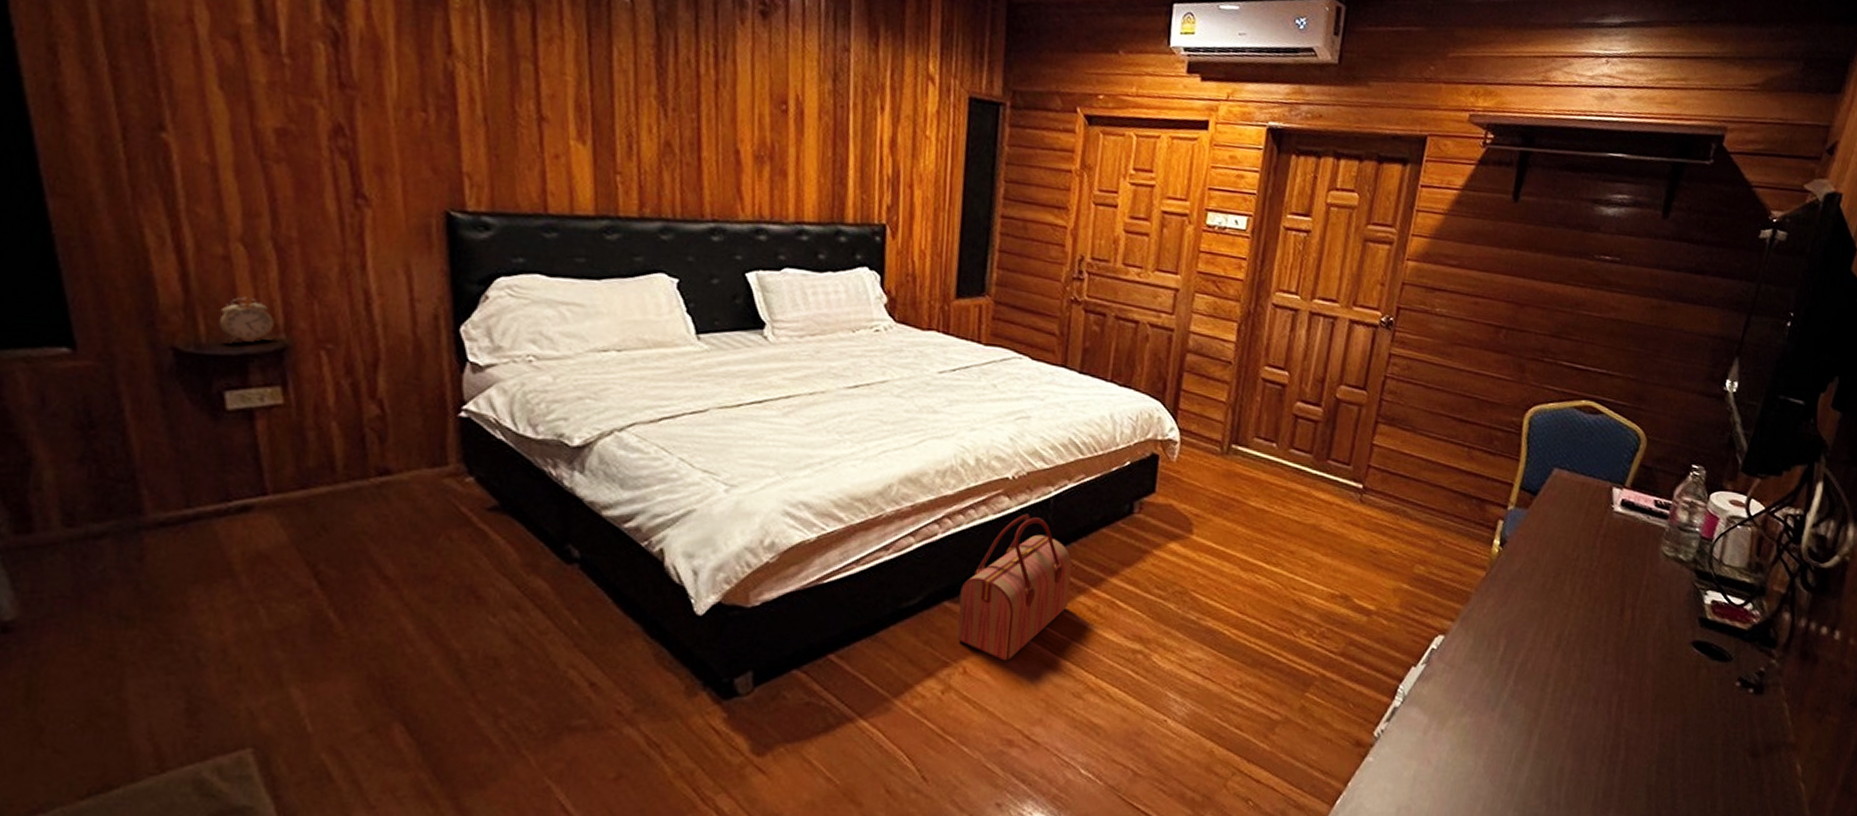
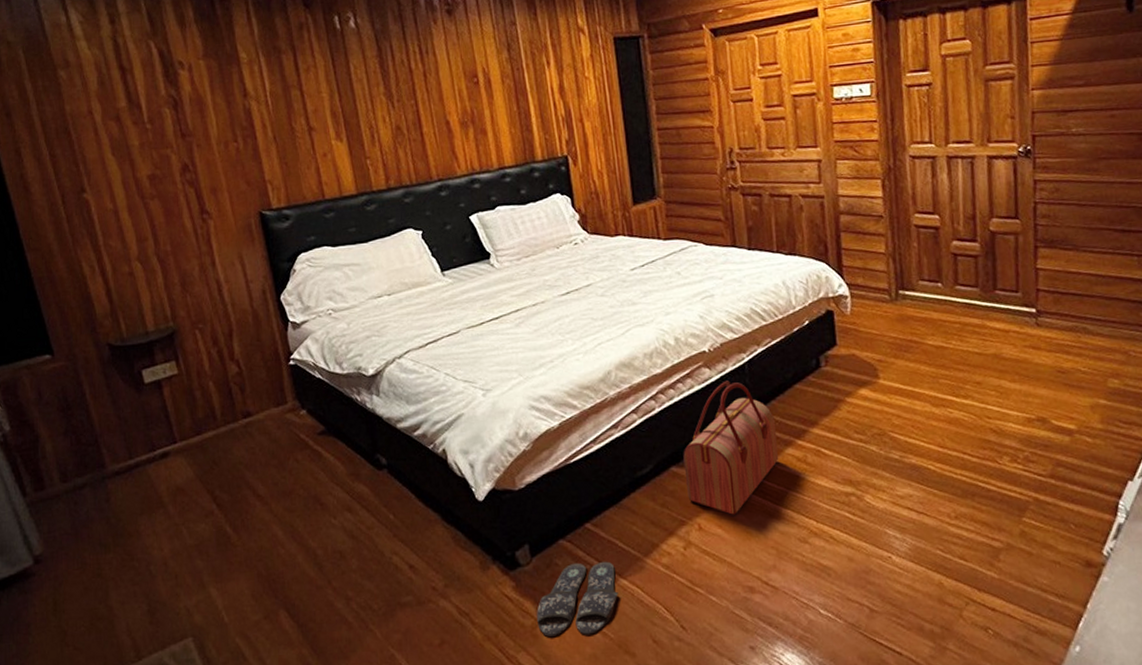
alarm clock: present [218,296,274,342] -> none [132,299,165,334]
slippers: none [747,697,856,780] -> present [537,561,618,638]

